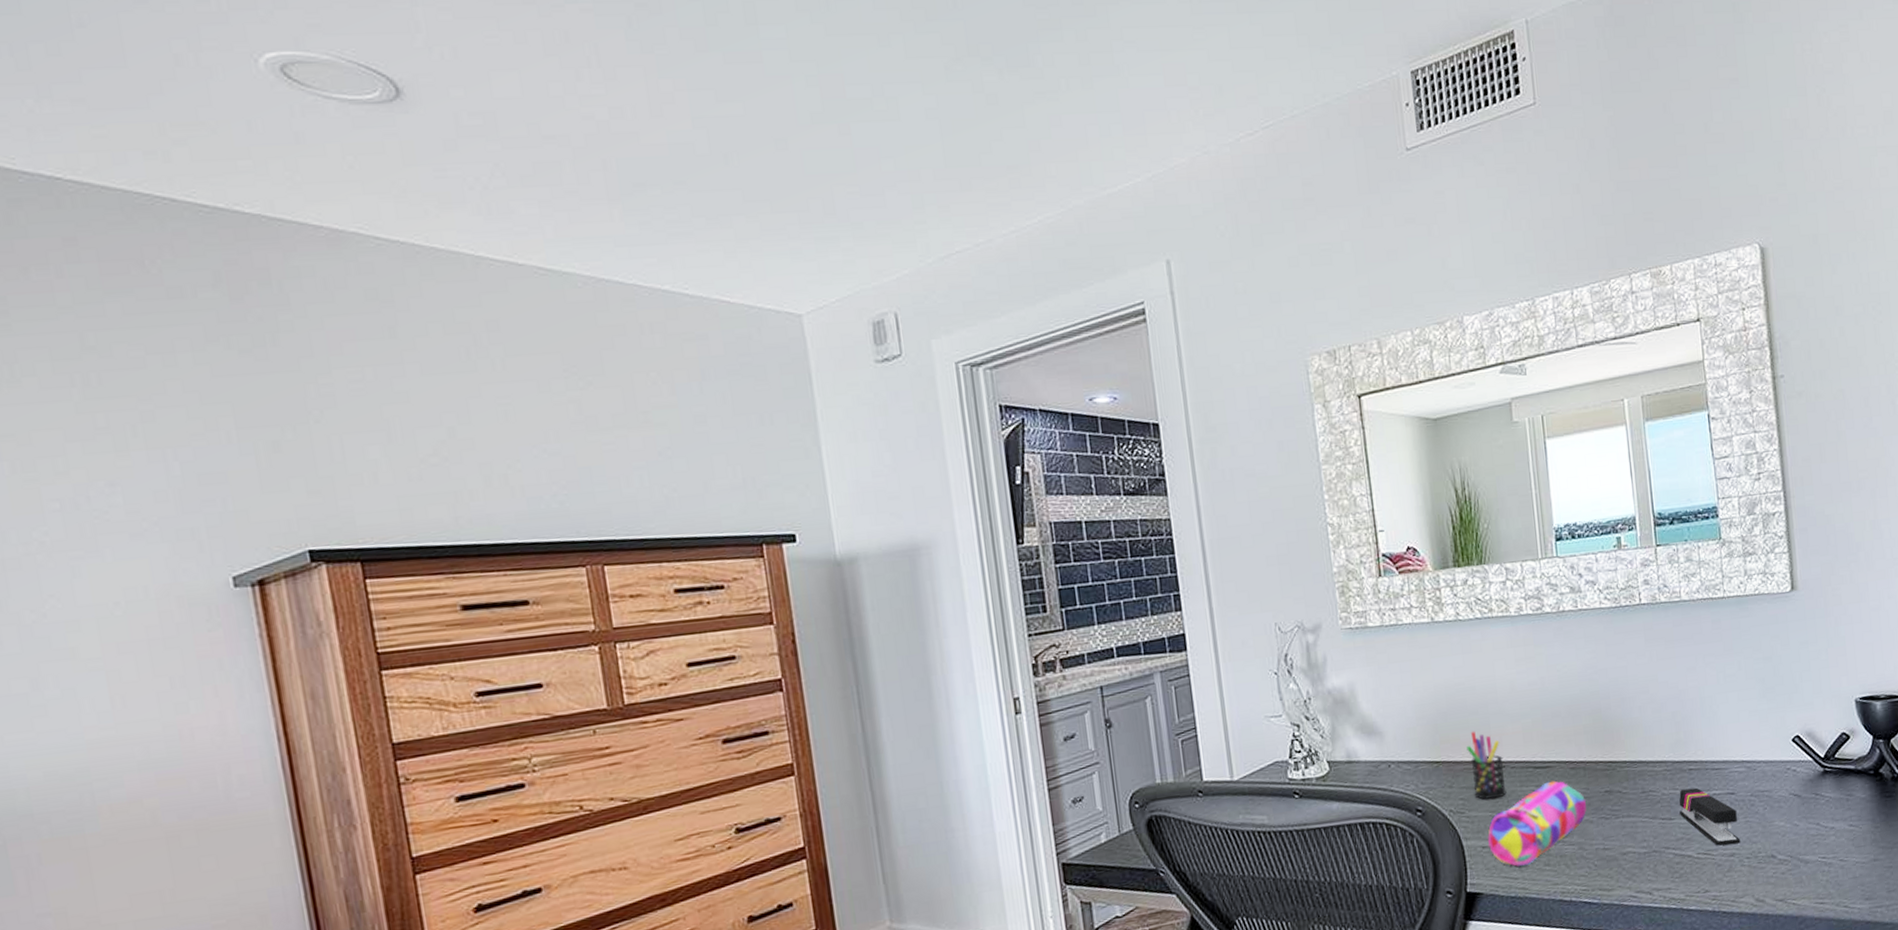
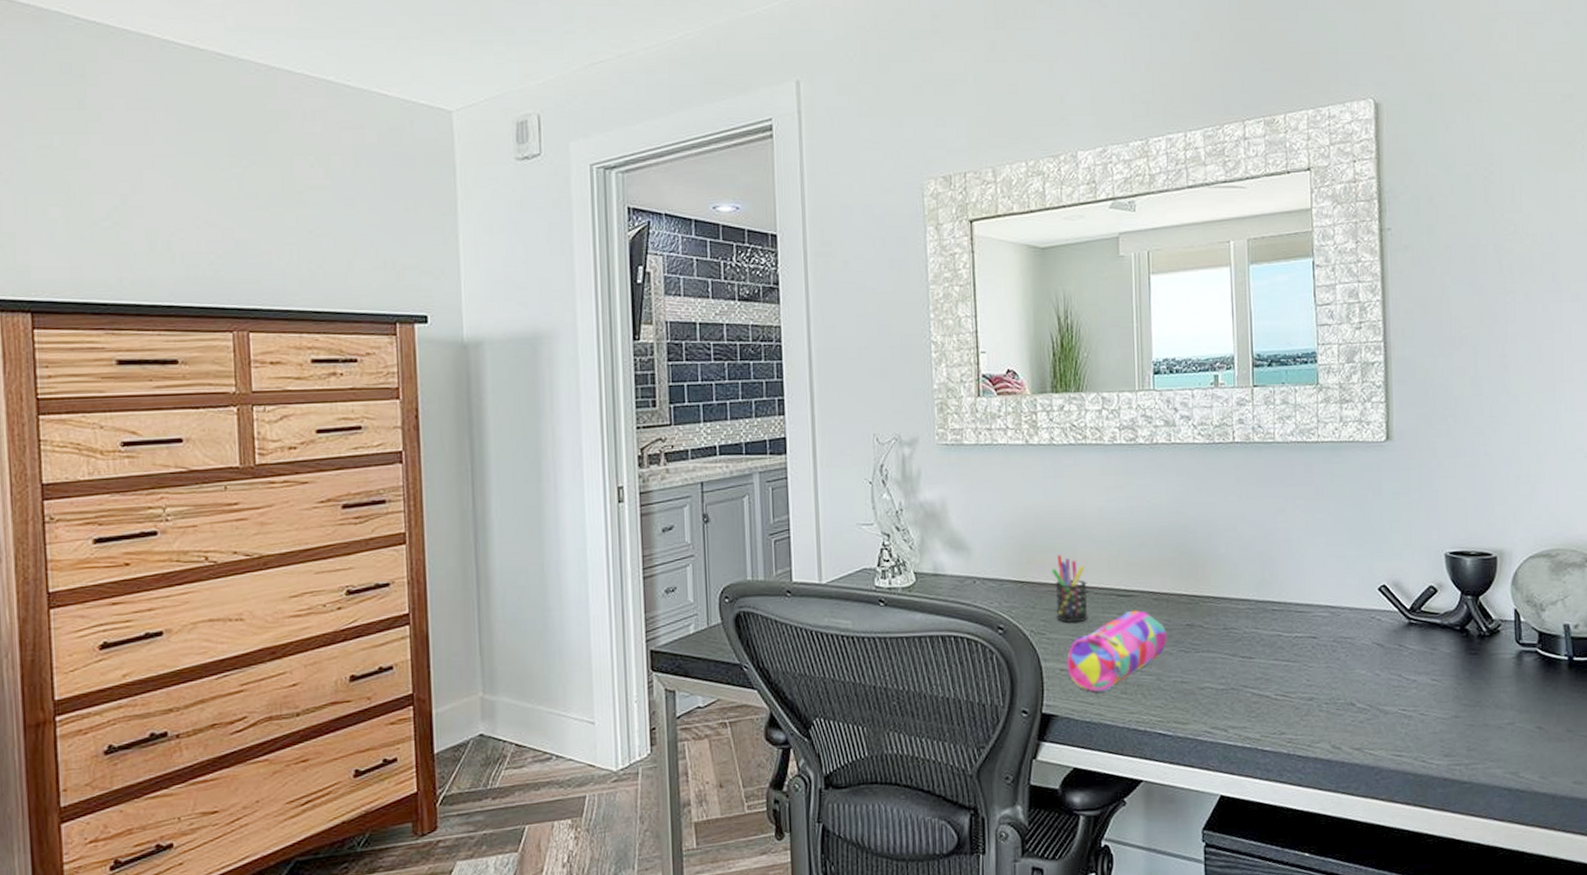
stapler: present [1679,787,1741,846] -> none [1260,628,1320,689]

